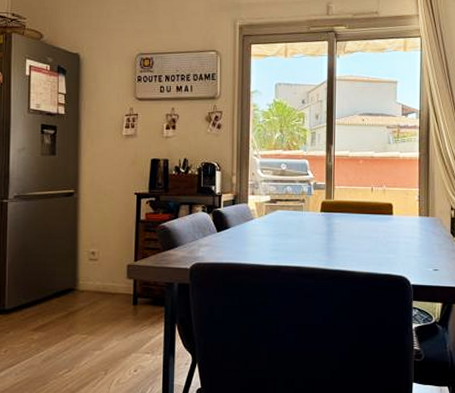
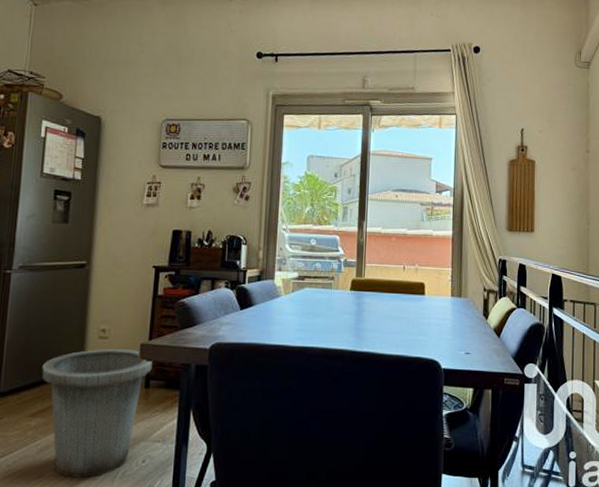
trash can: none [40,270,139,385] -> present [41,349,152,478]

